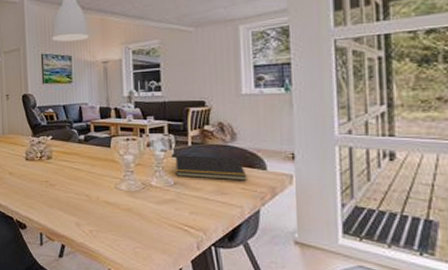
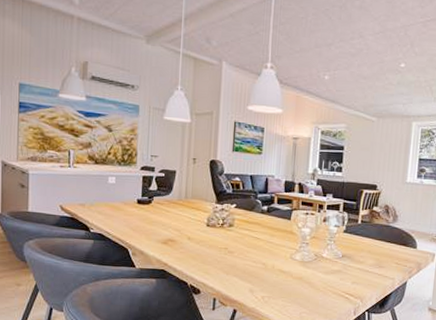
notepad: present [174,155,247,181] -> none [344,231,401,257]

